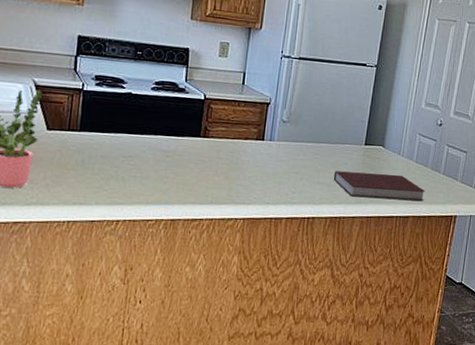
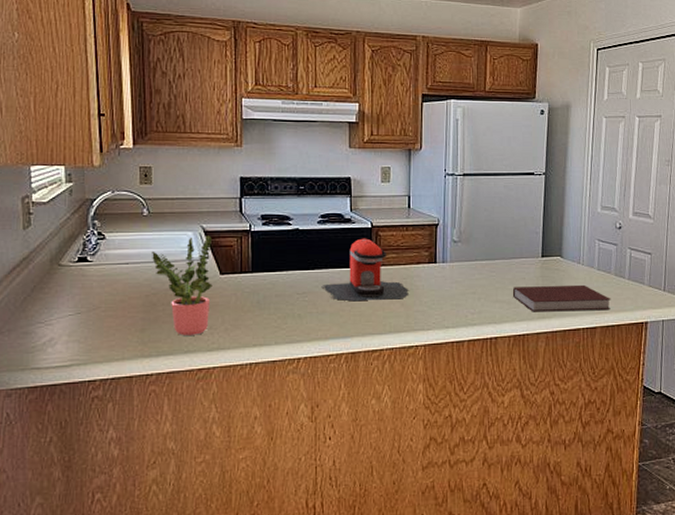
coffee maker: none [148,109,234,172] -> present [321,238,409,302]

